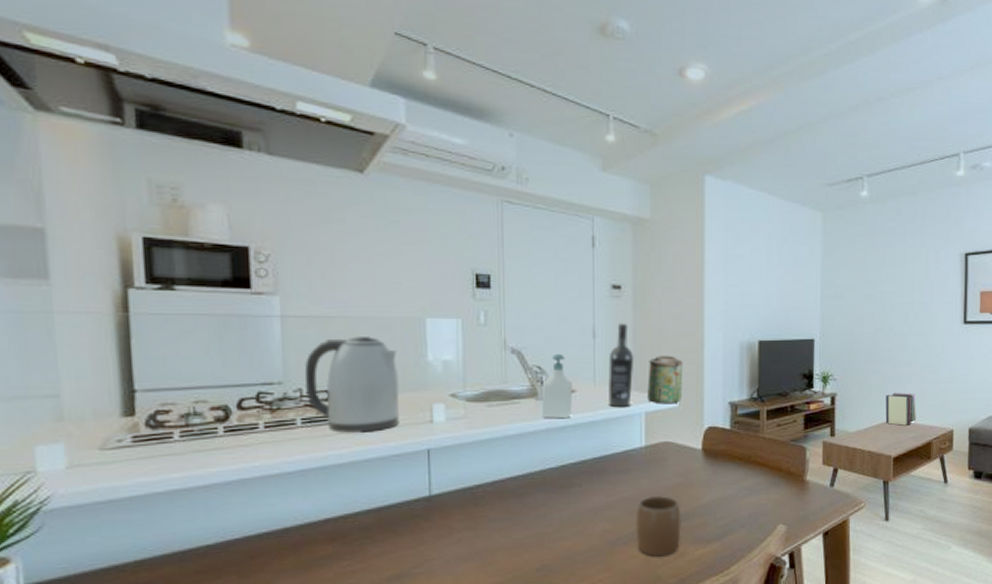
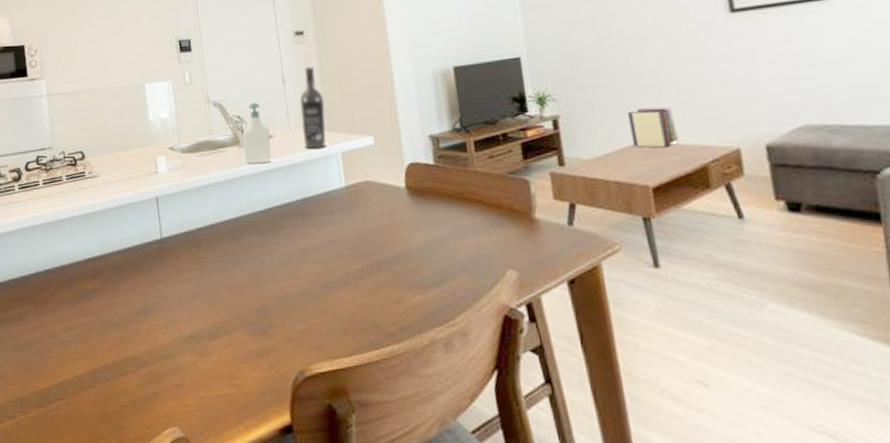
kettle: present [304,337,400,433] -> none [65,104,133,186]
mug: present [635,495,681,557] -> none [344,236,395,302]
canister: present [647,356,683,404] -> none [339,93,378,143]

